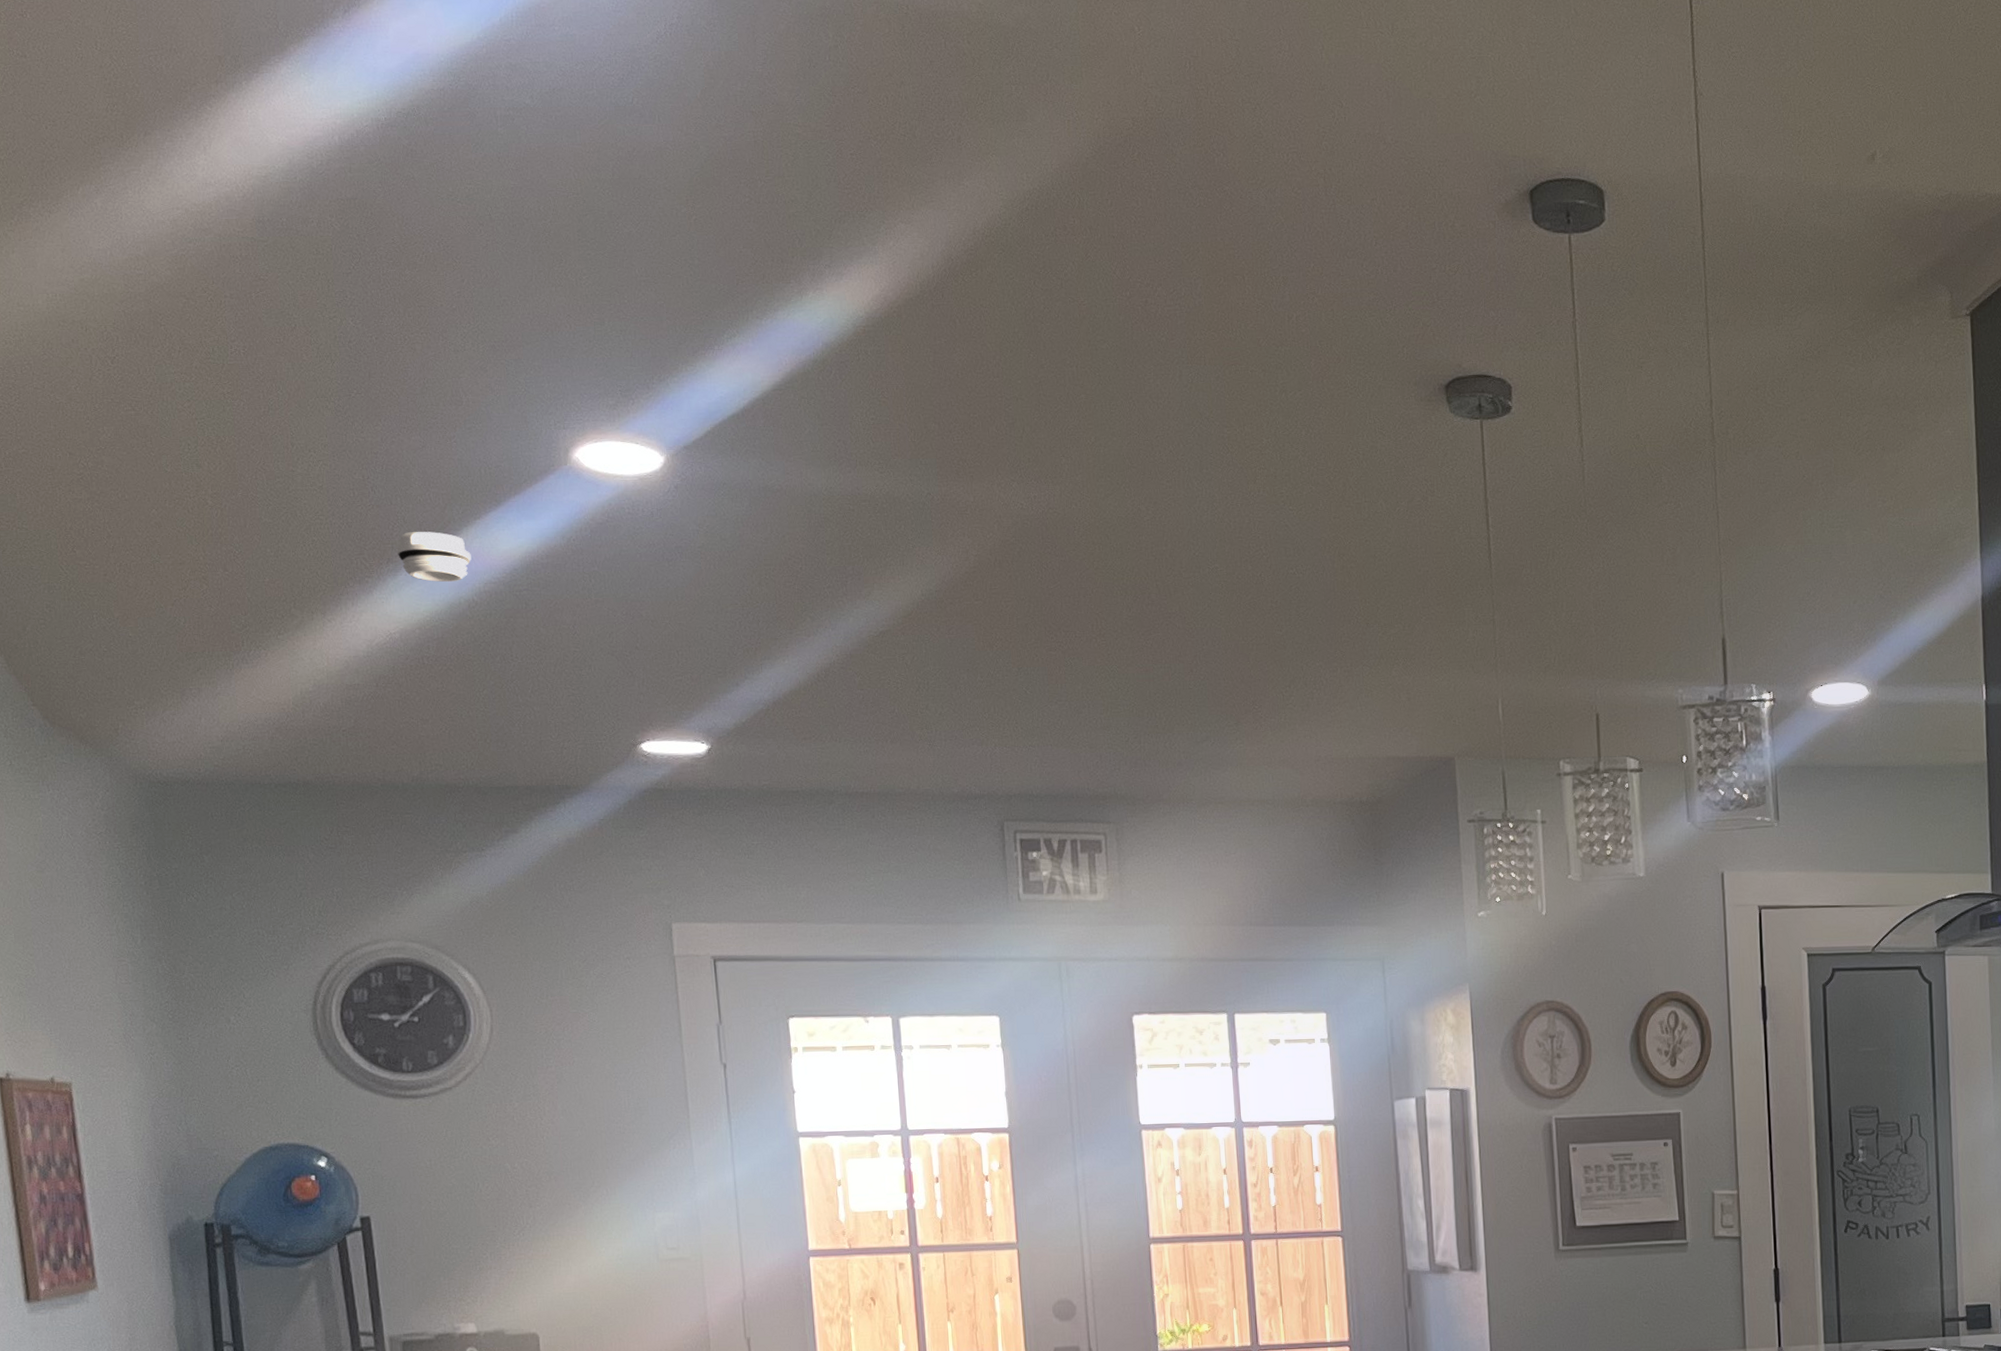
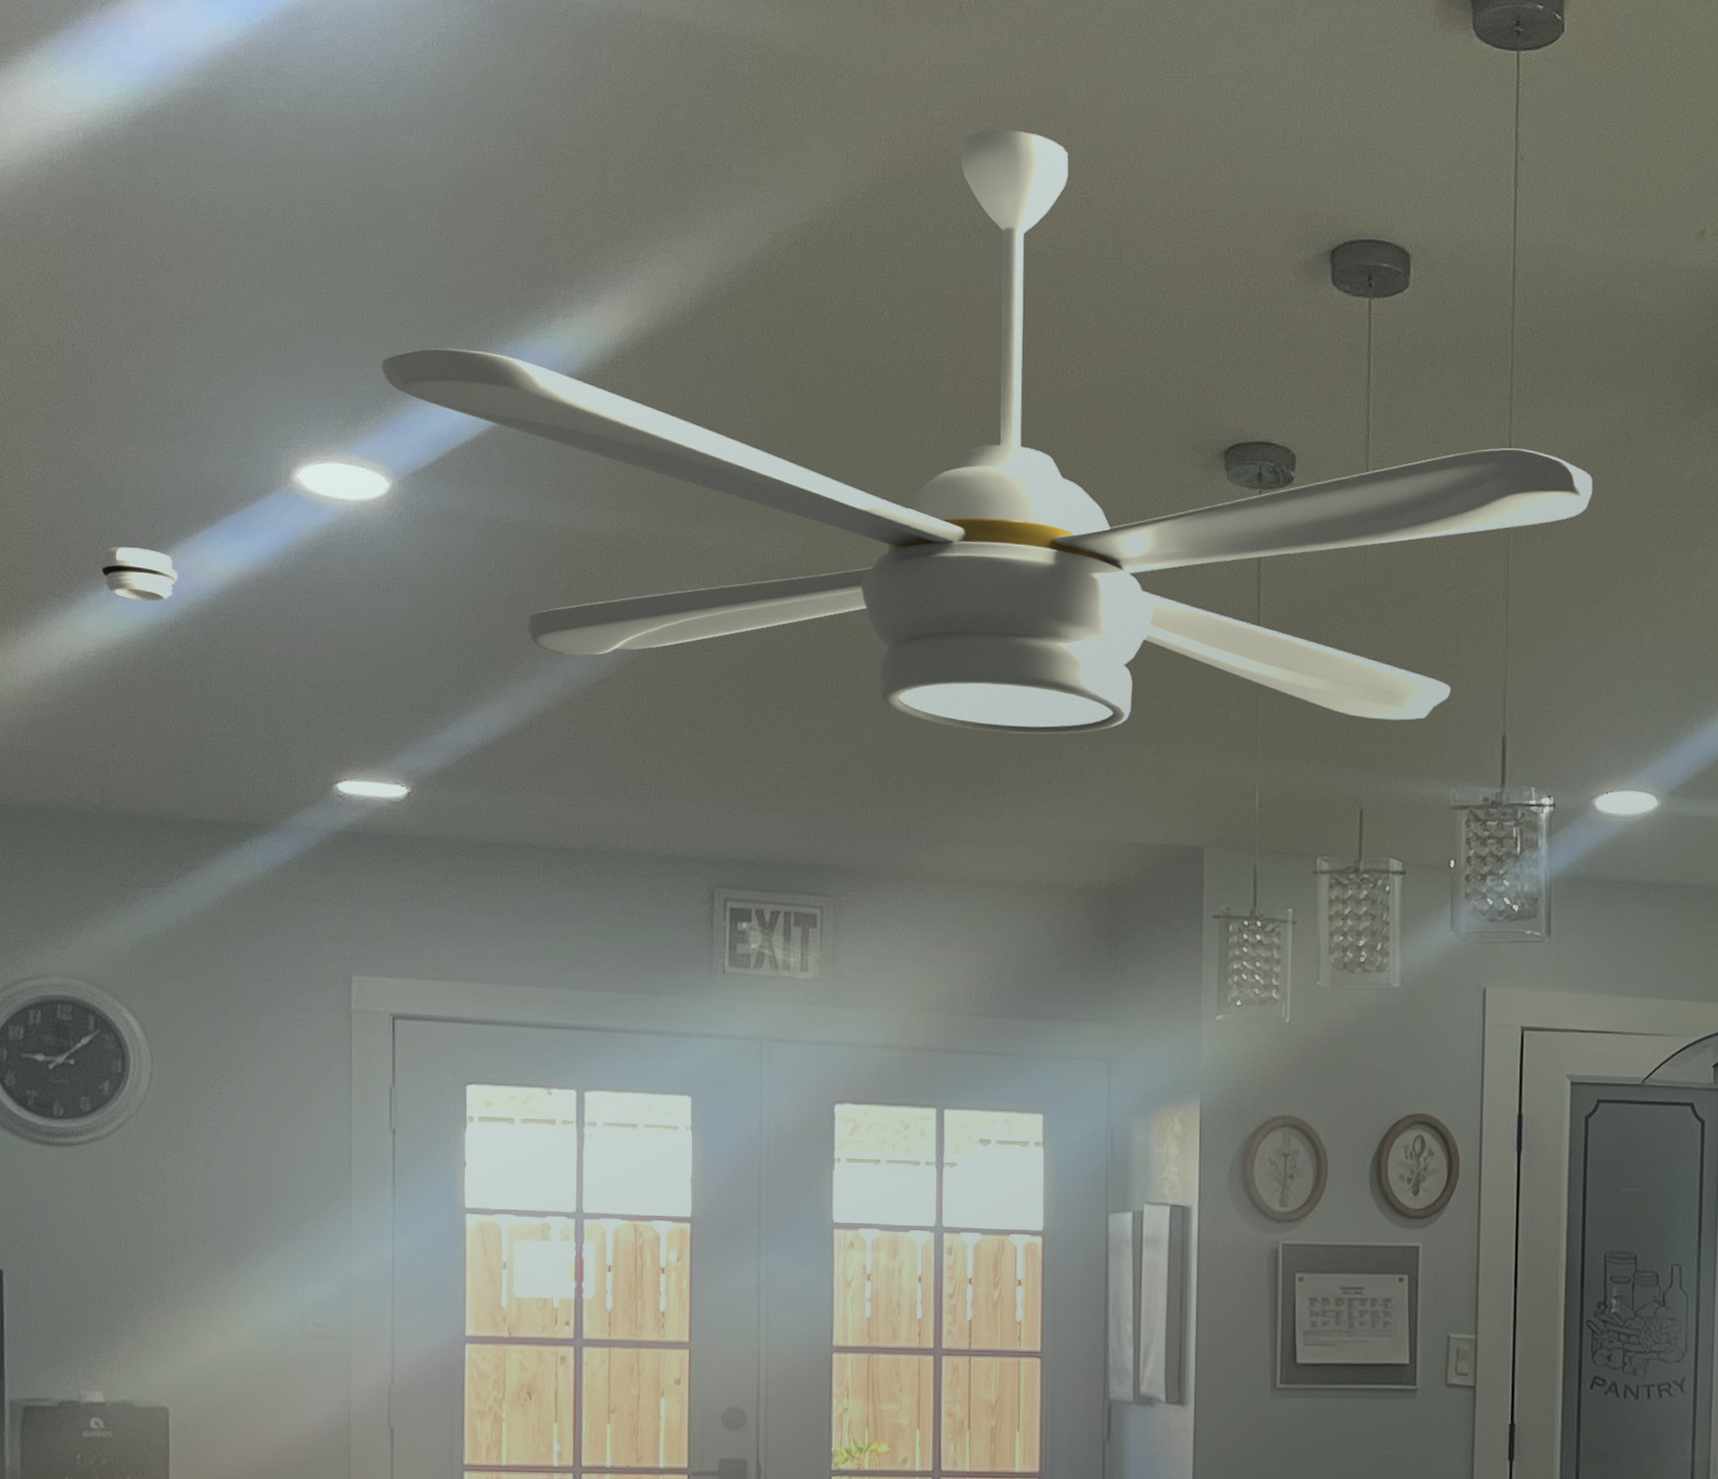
ceiling fan: none [645,90,1789,661] -> present [381,129,1593,735]

